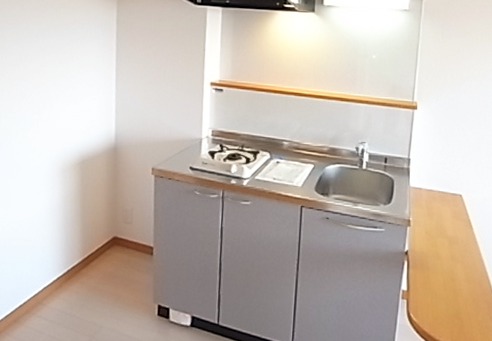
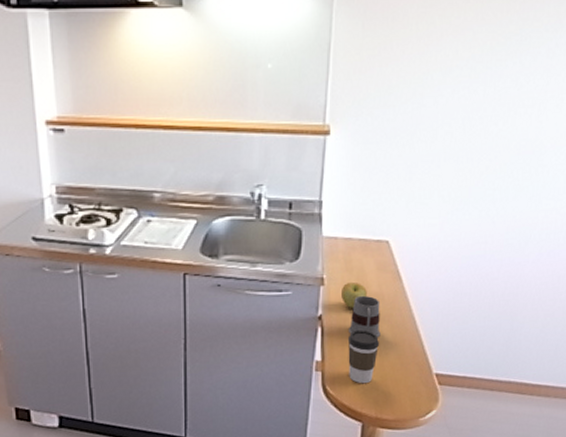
apple: none [424,225,445,247] -> present [341,281,367,308]
coffee cup: none [428,266,454,315] -> present [347,329,379,384]
mug: none [429,237,456,275] -> present [347,295,381,338]

